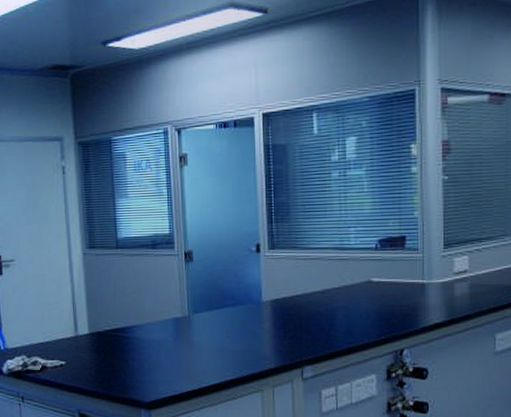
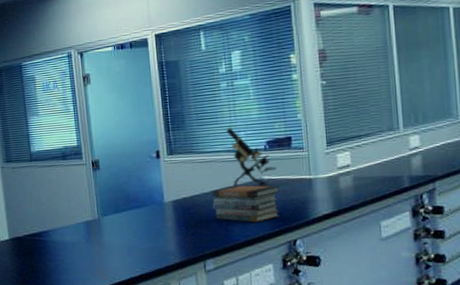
book stack: none [315,287,390,328] -> present [212,185,280,223]
microscope: none [335,222,387,289] -> present [226,127,276,187]

